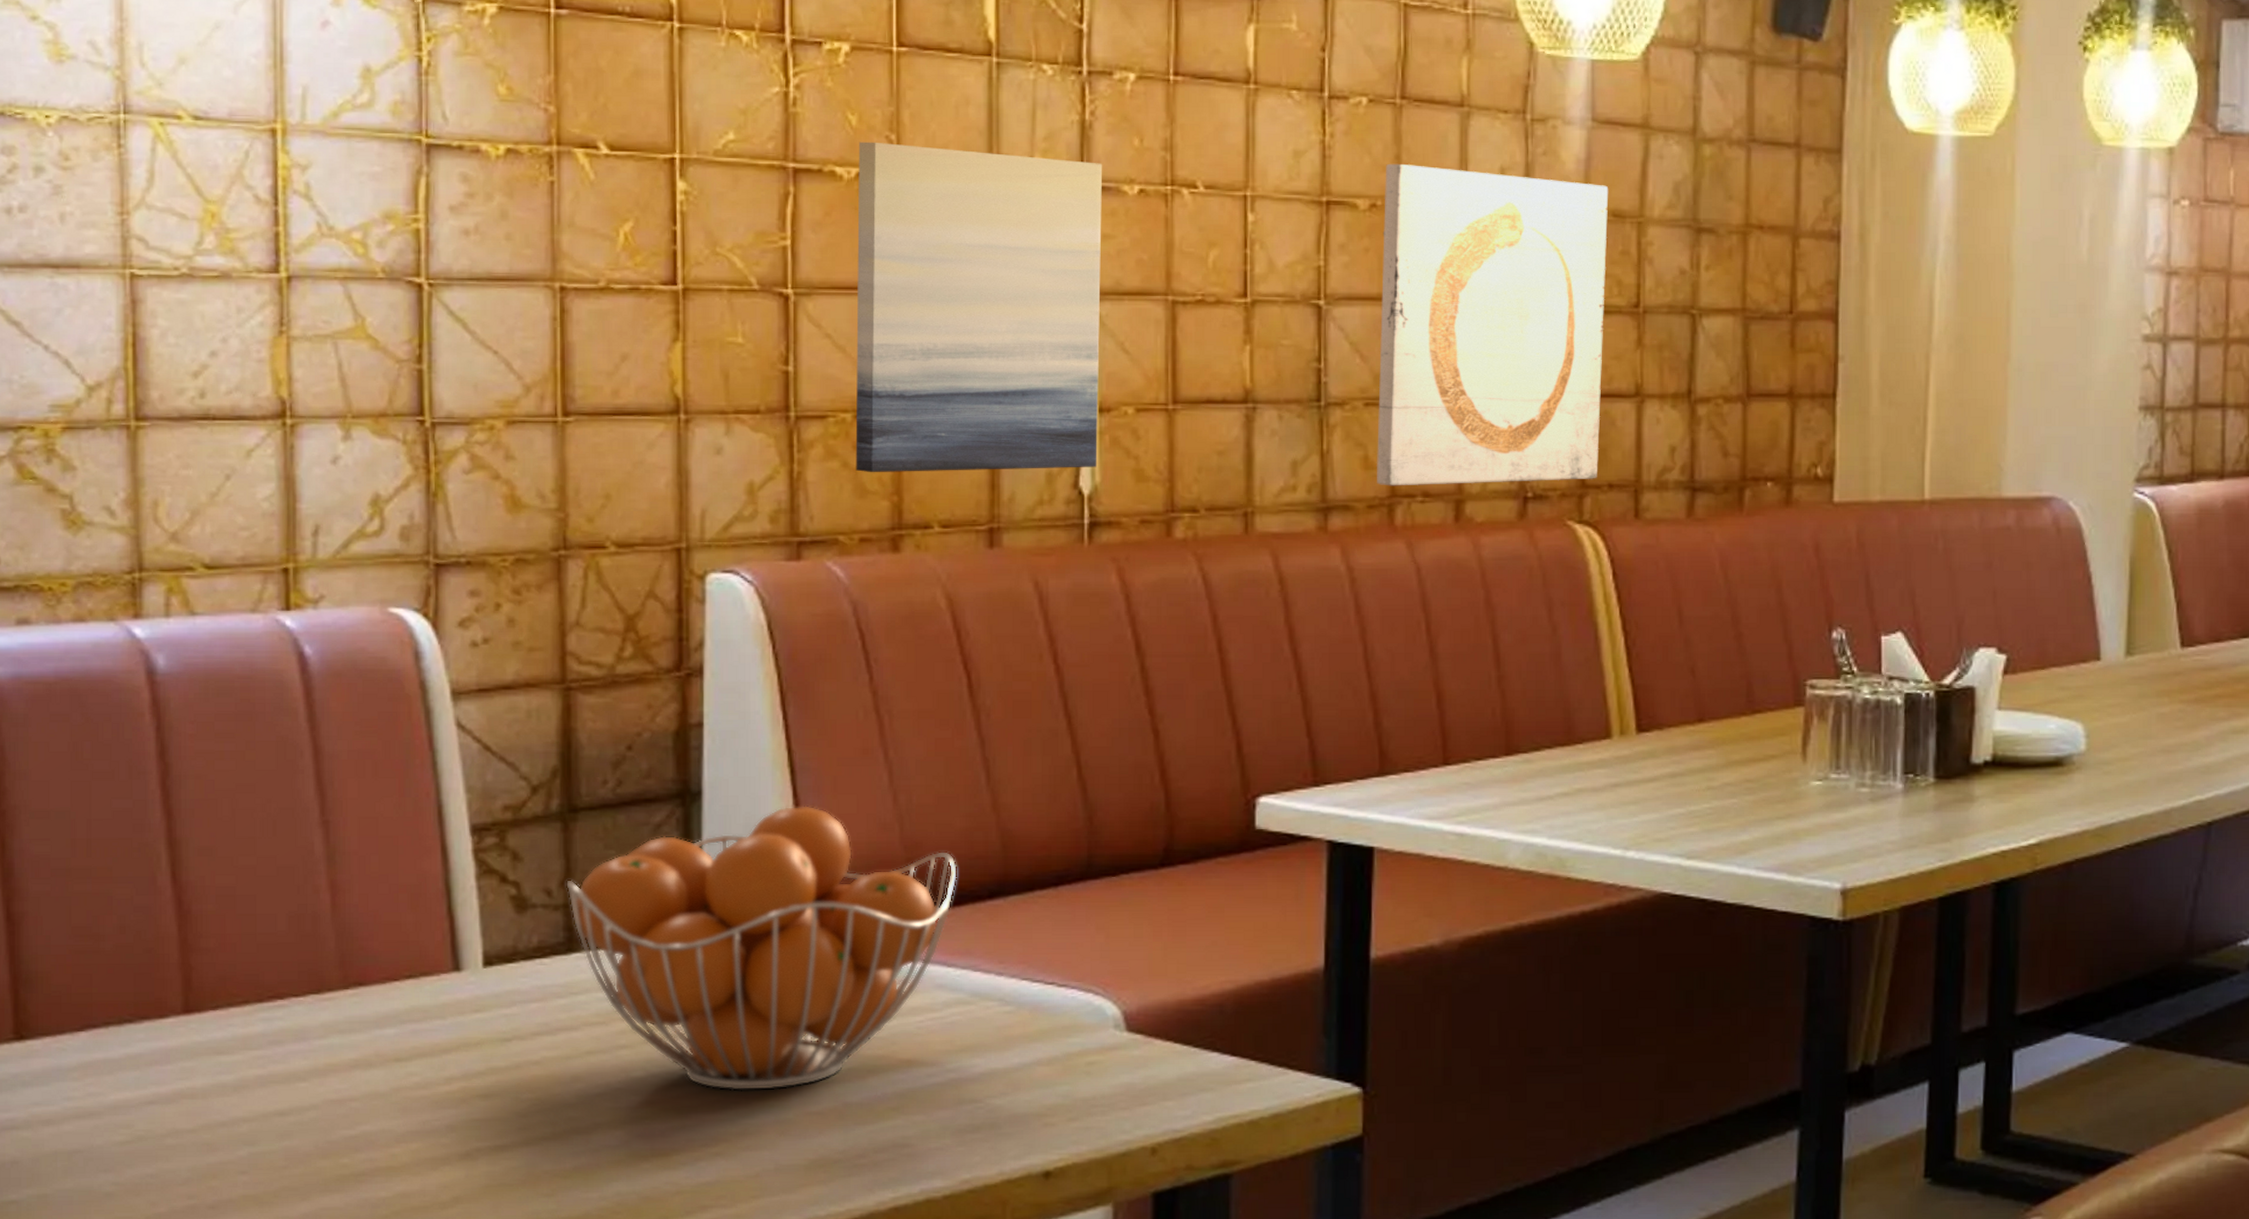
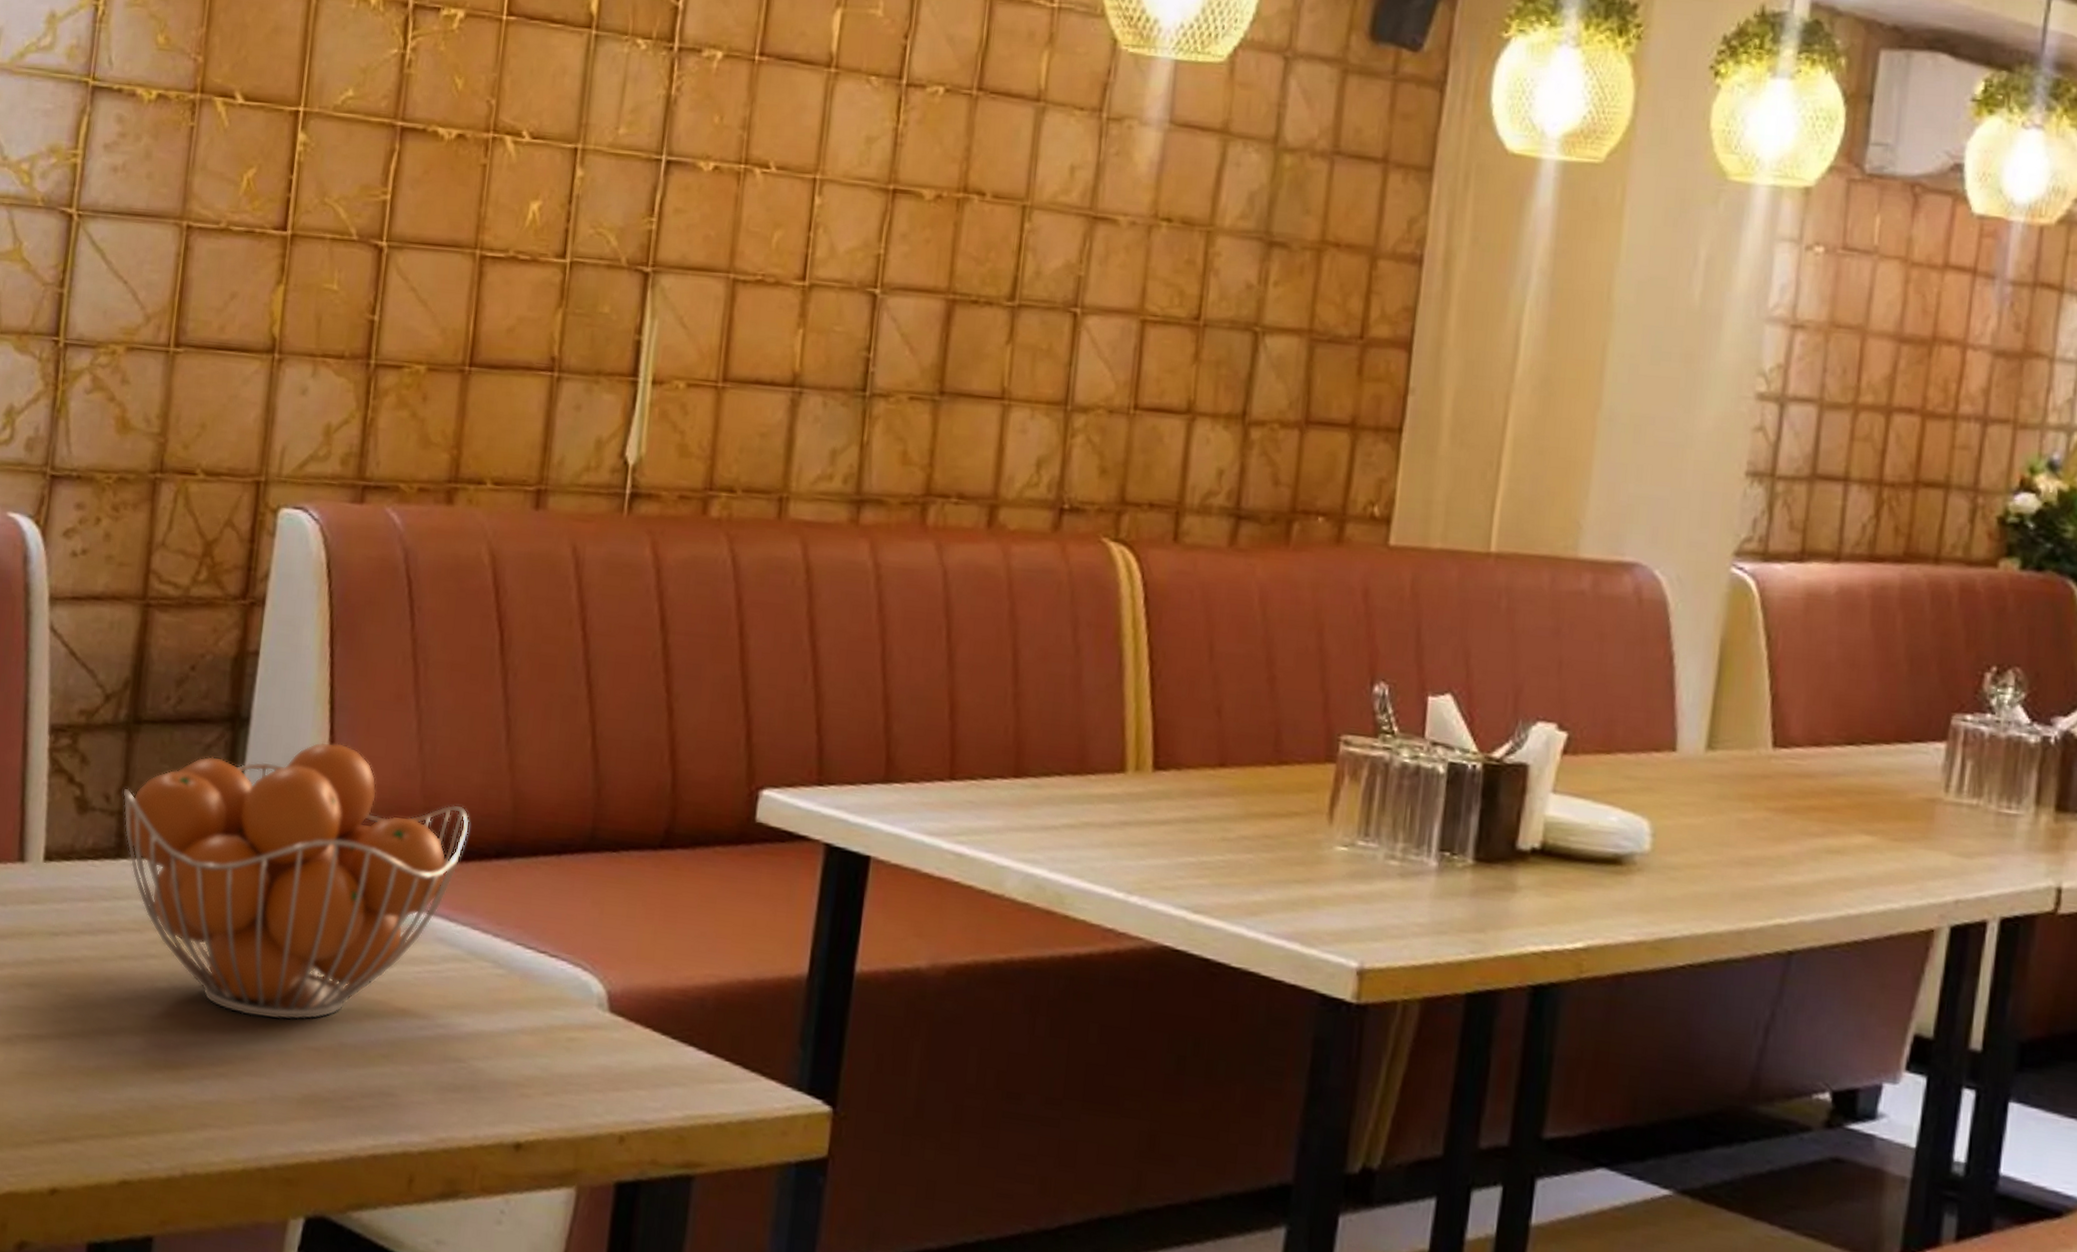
wall art: present [855,141,1103,473] -> none [422,104,683,439]
wall art: present [1377,163,1609,486] -> none [913,155,1180,497]

